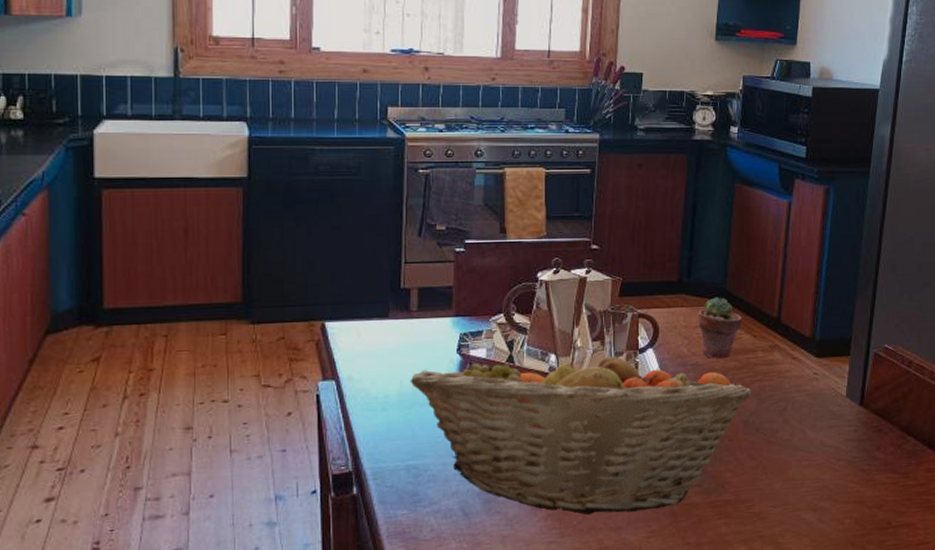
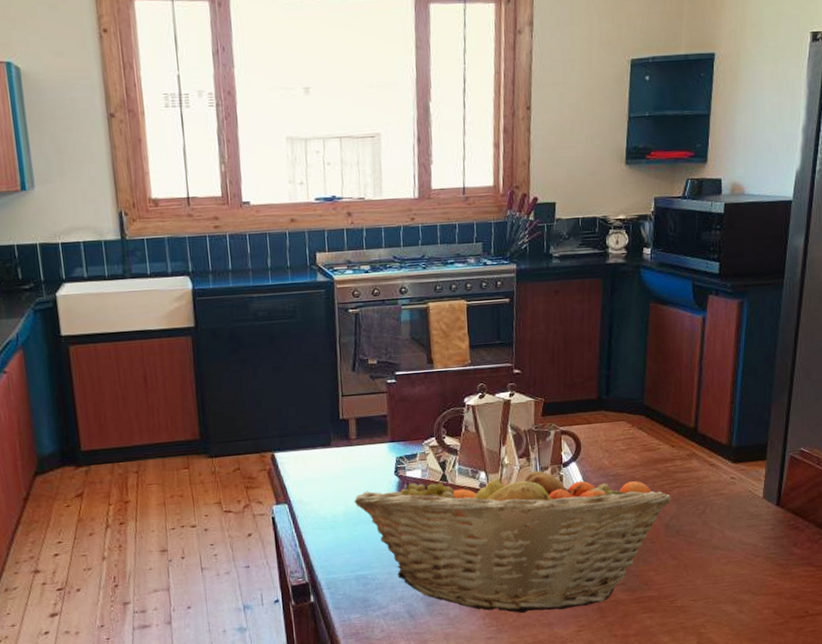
potted succulent: present [698,297,743,359] -> none [617,411,661,469]

